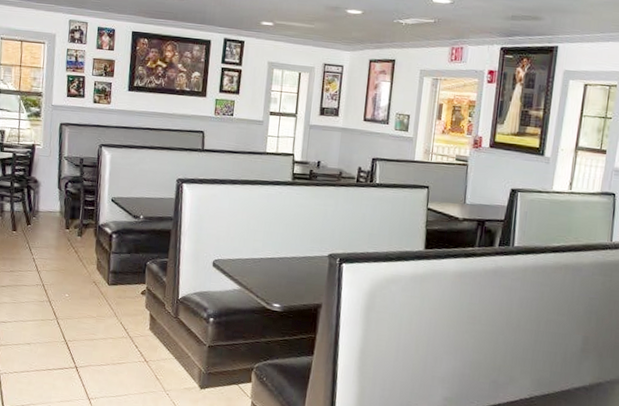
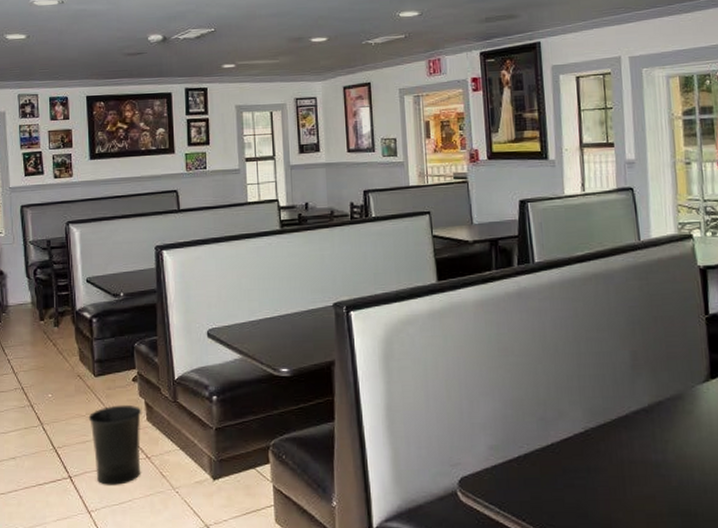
waste bin: none [98,312,146,380] -> present [88,404,142,485]

